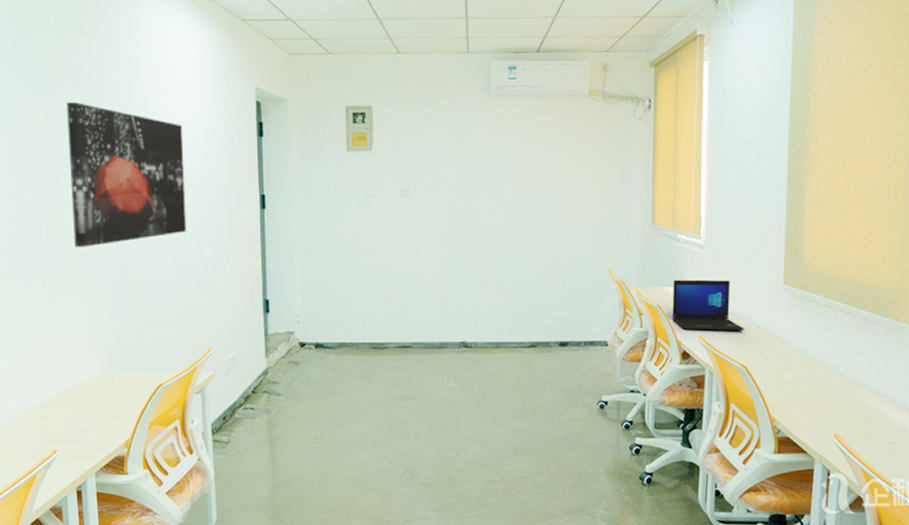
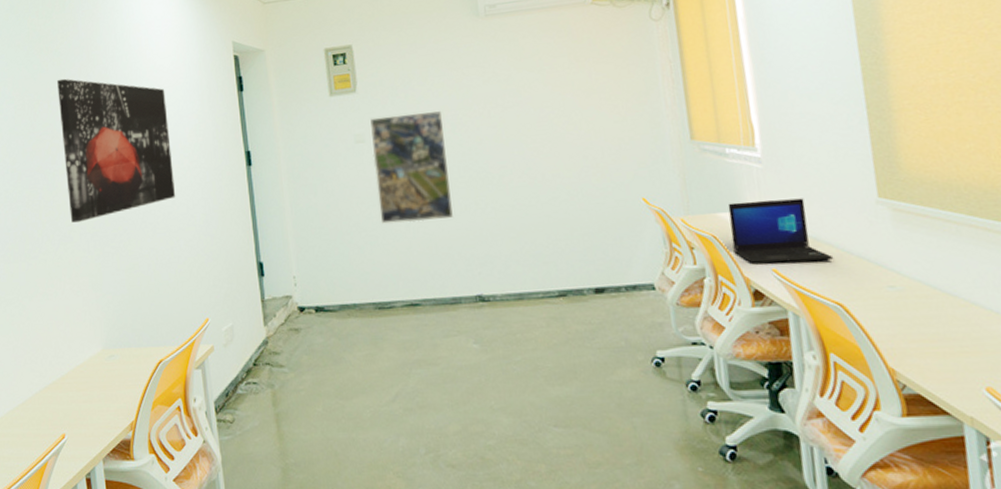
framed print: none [381,176,449,274] -> present [370,111,453,224]

